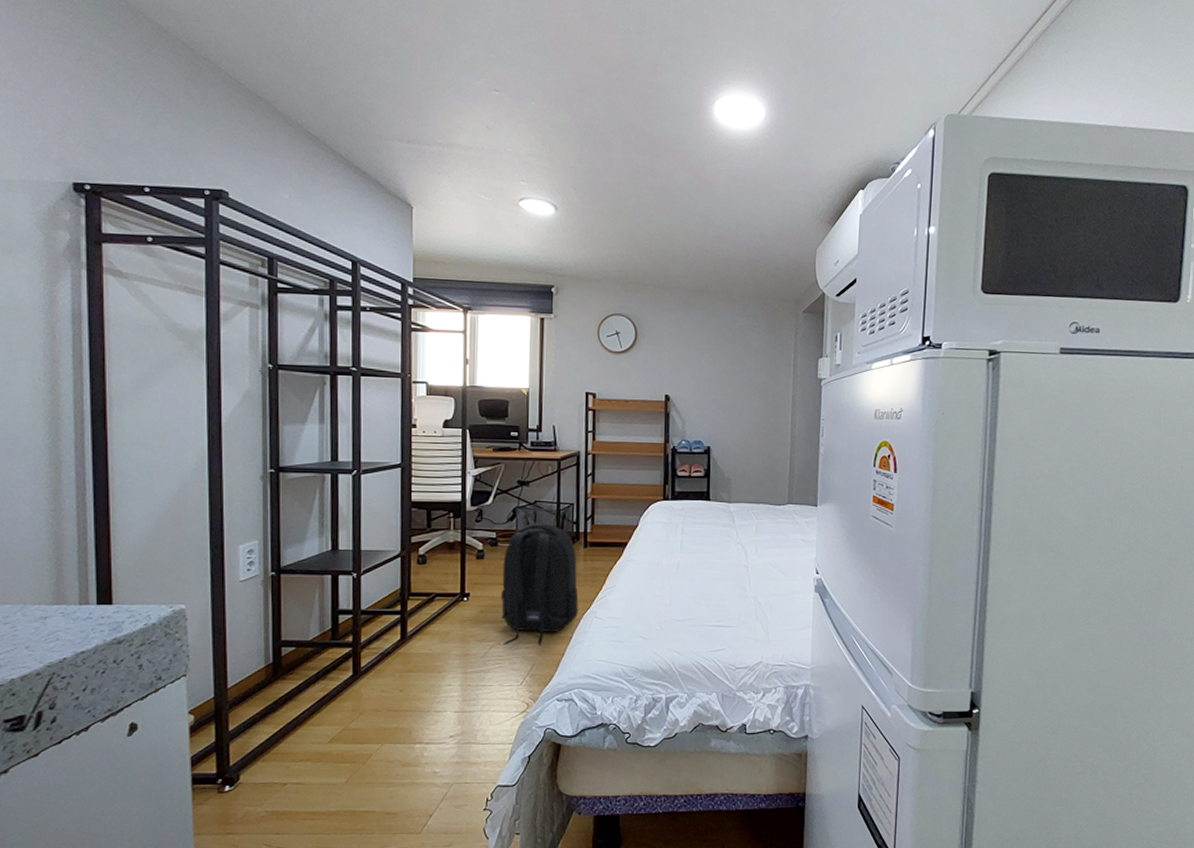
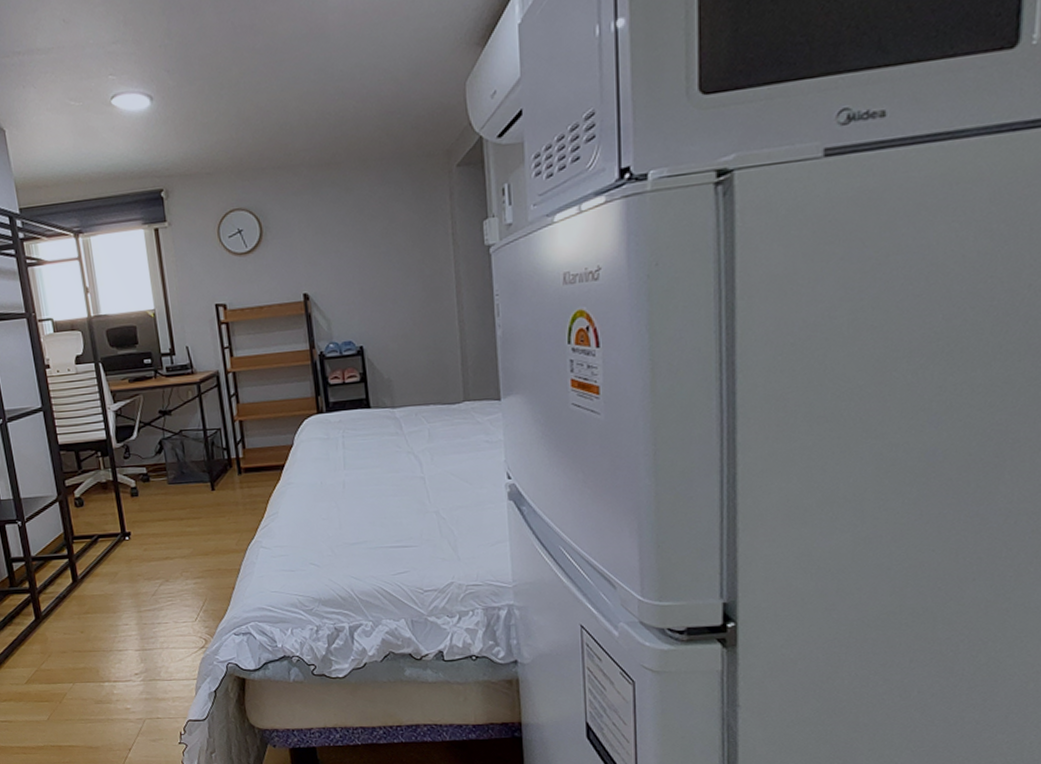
backpack: present [500,523,579,646] -> none [158,452,243,582]

